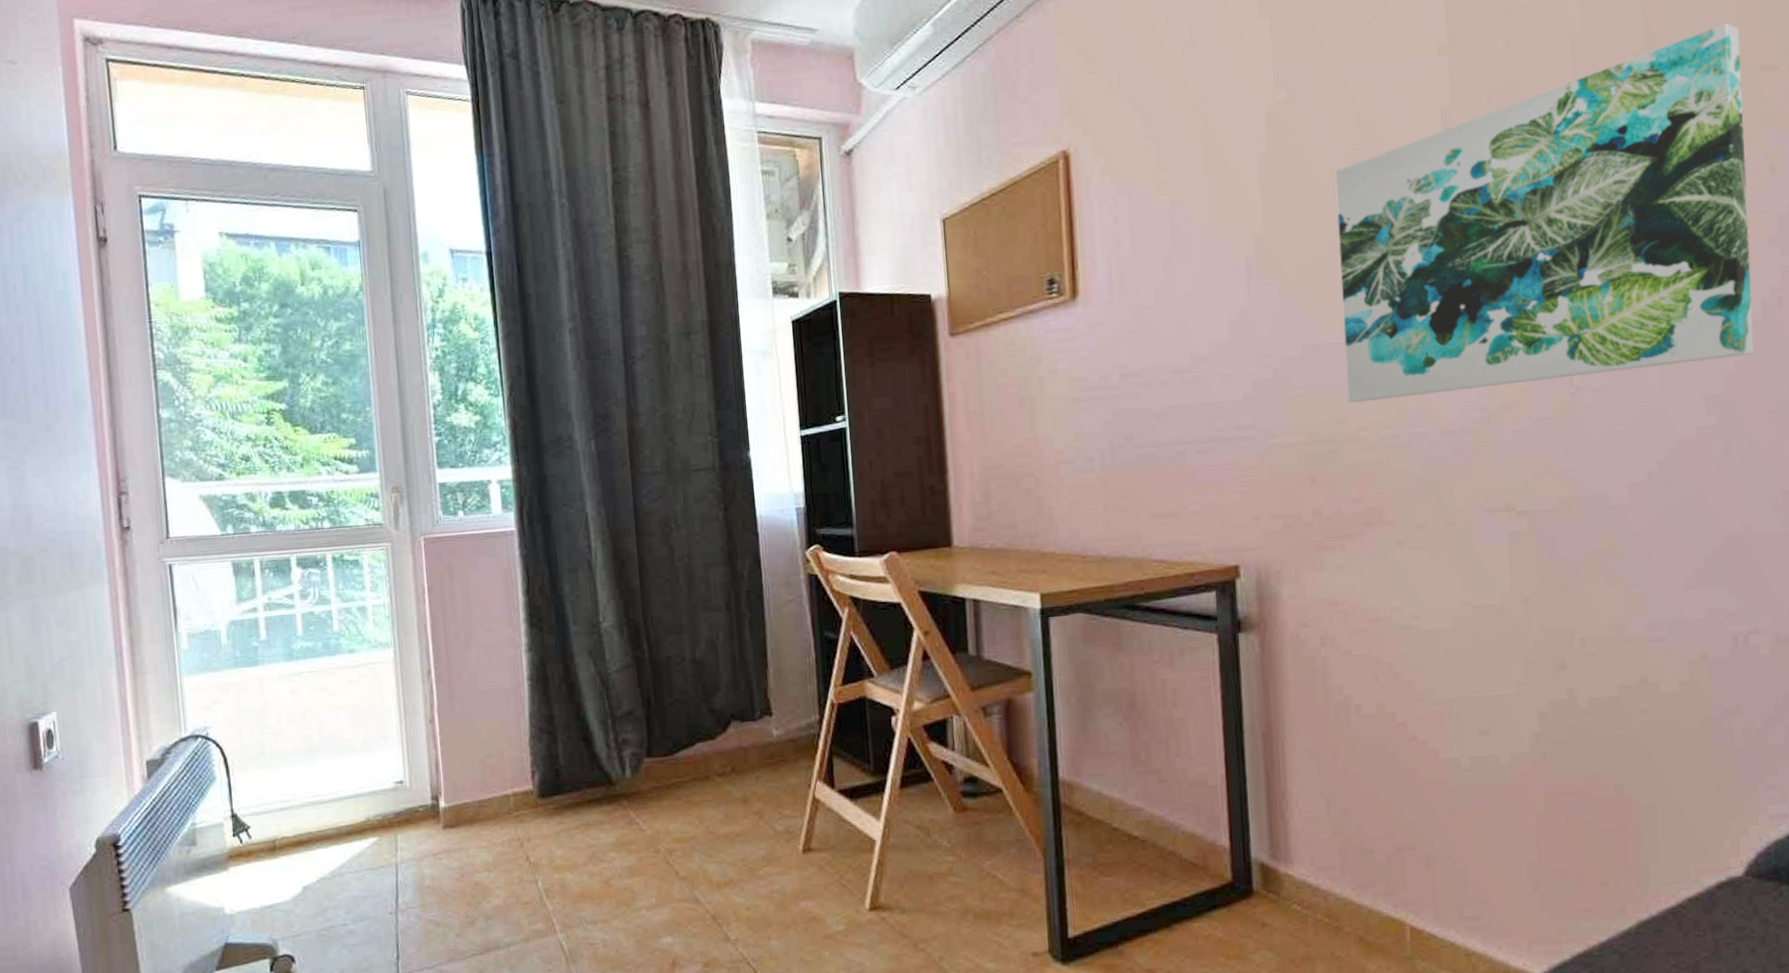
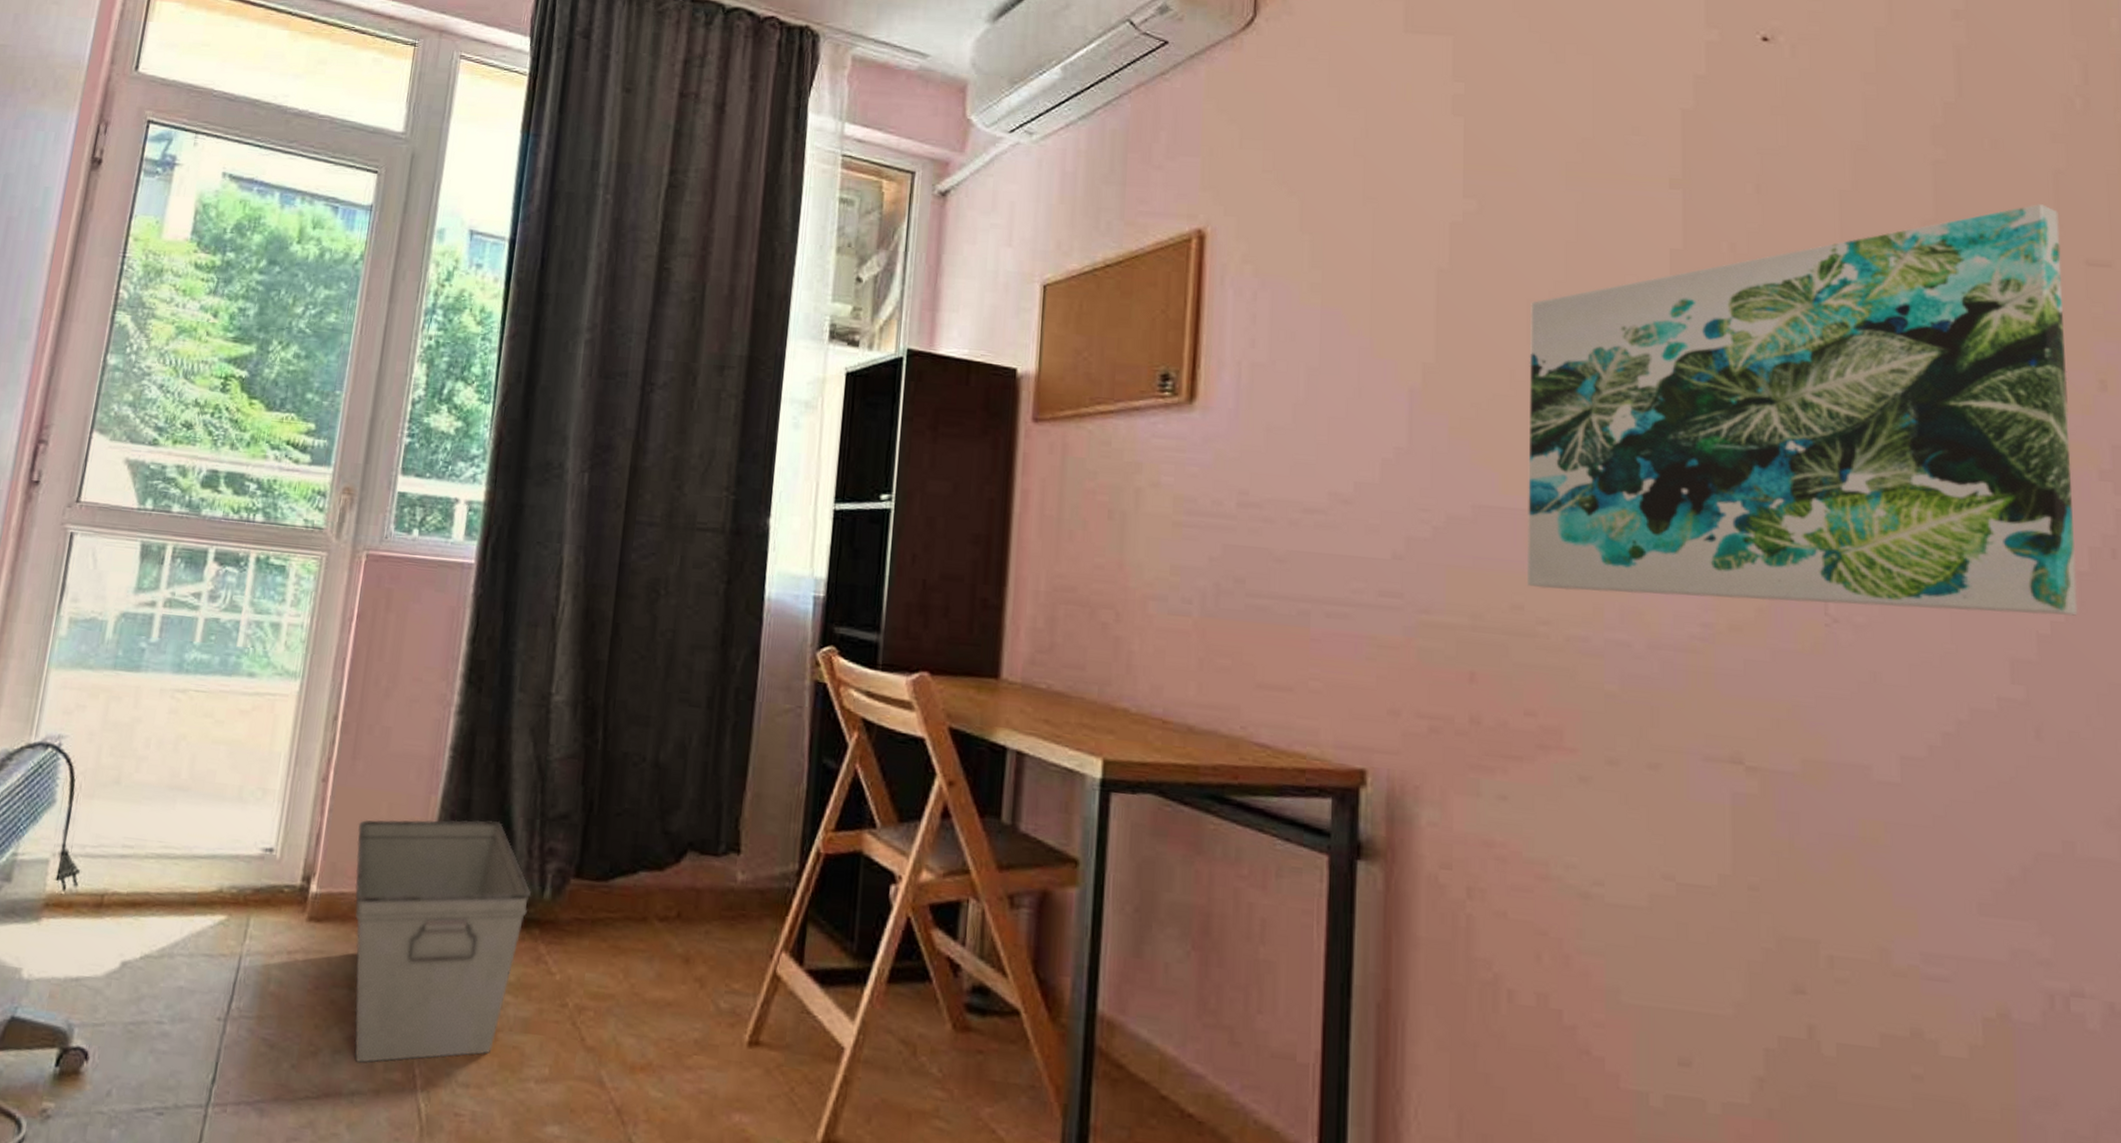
storage bin: none [466,727,615,923] -> present [354,819,531,1064]

